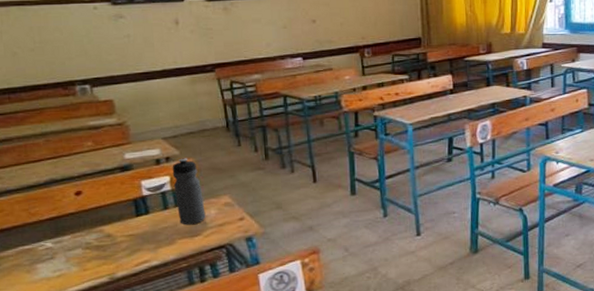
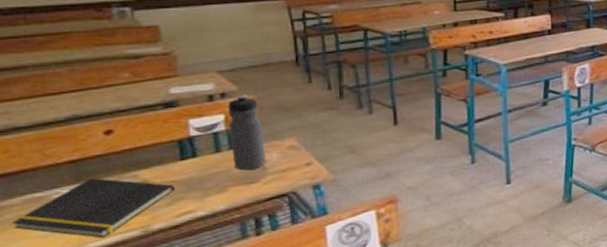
notepad: none [9,232,134,284] -> present [12,178,176,238]

